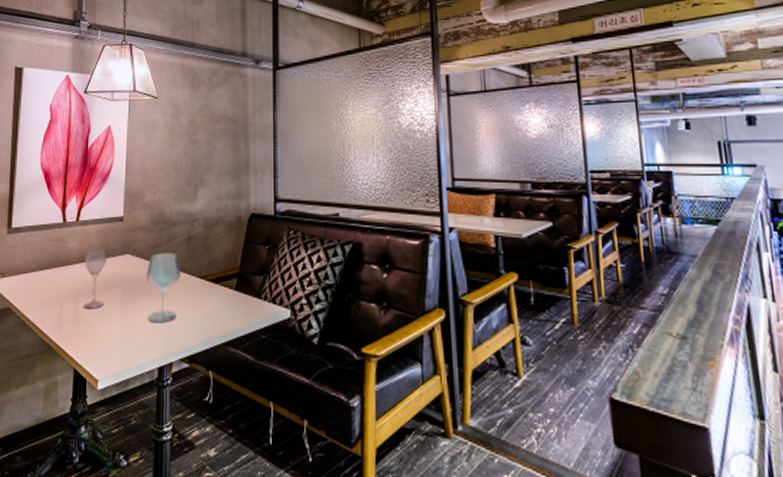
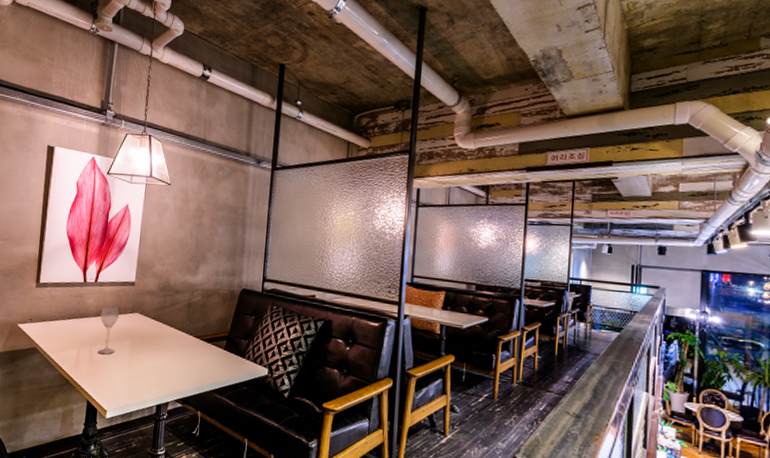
wine glass: present [146,253,182,324] -> none [151,314,181,371]

